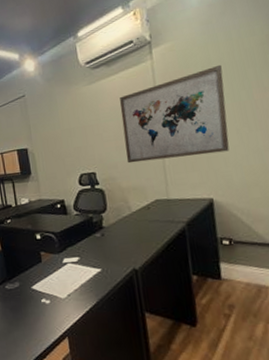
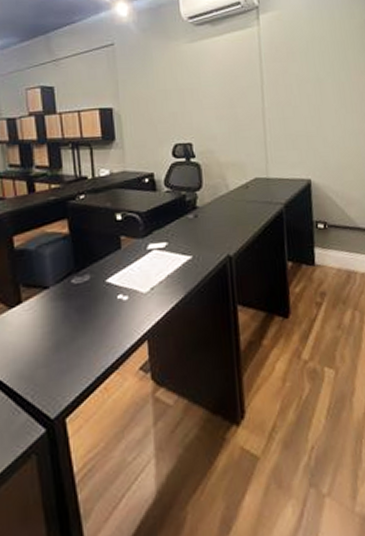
wall art: present [120,64,230,164] -> none [223,42,328,136]

